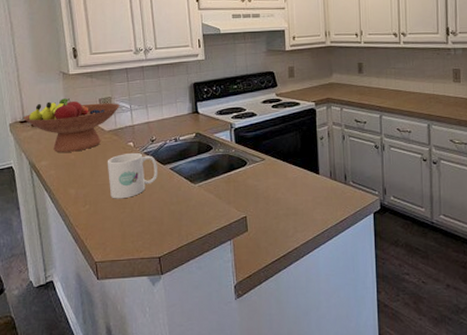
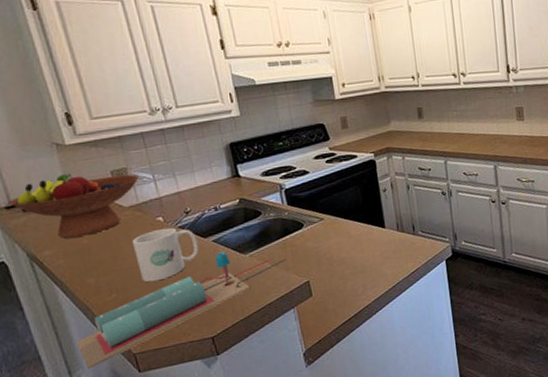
paper towel holder: none [54,179,229,270] -> present [76,251,287,370]

